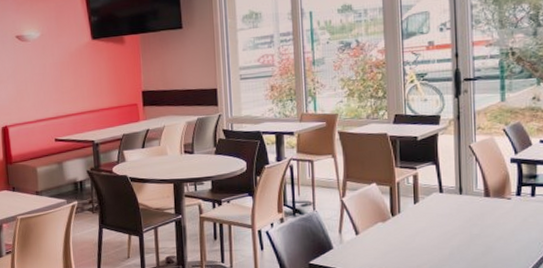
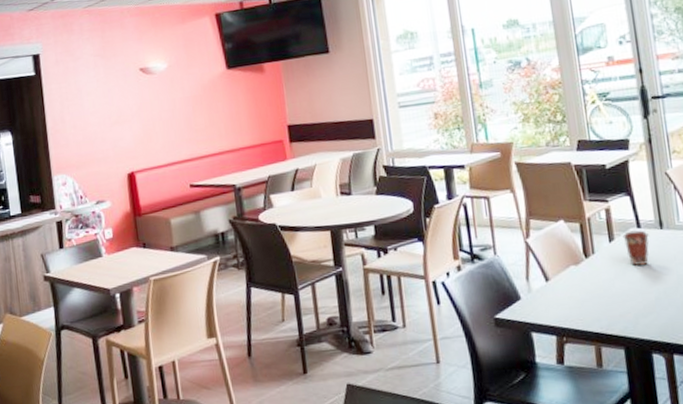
coffee cup: none [426,194,449,225] -> present [622,230,649,266]

